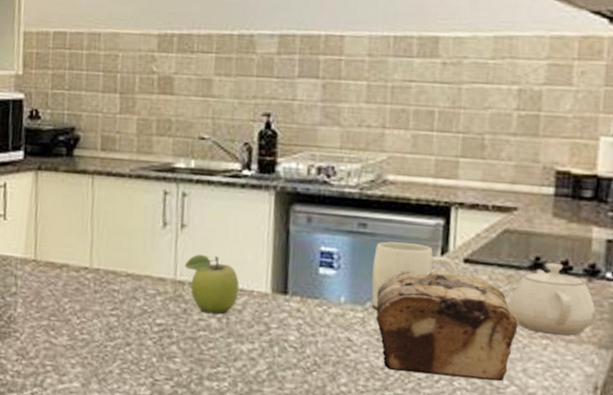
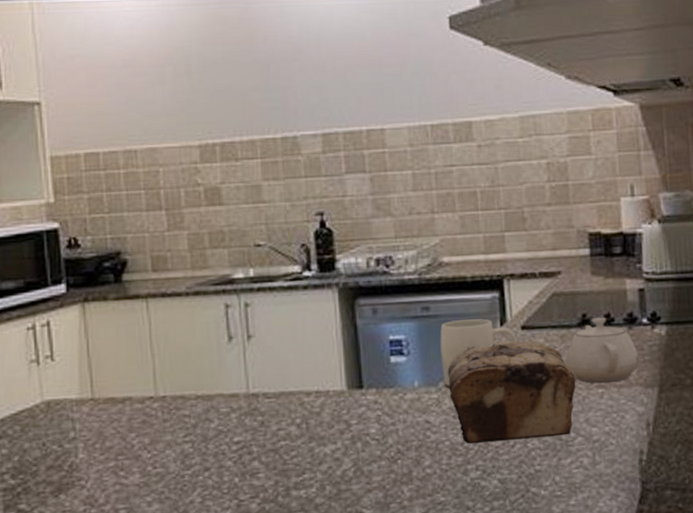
fruit: present [184,254,240,314] -> none [256,362,315,421]

